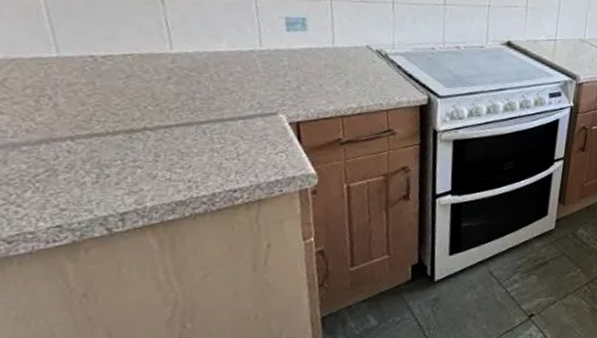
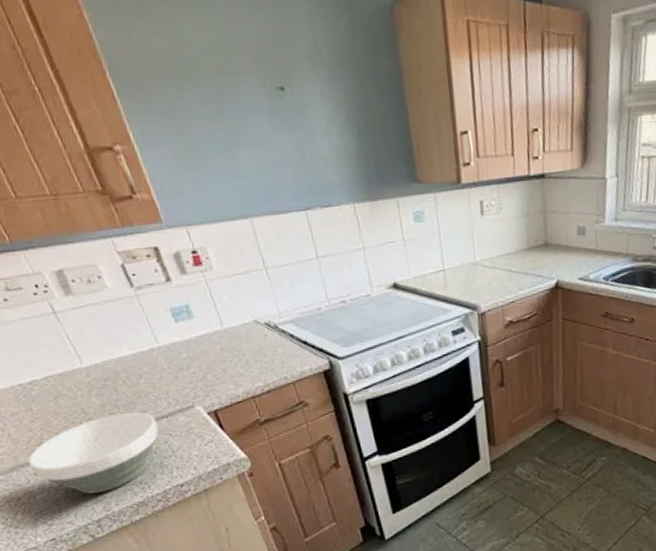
bowl: none [64,106,231,184] -> present [27,412,158,495]

